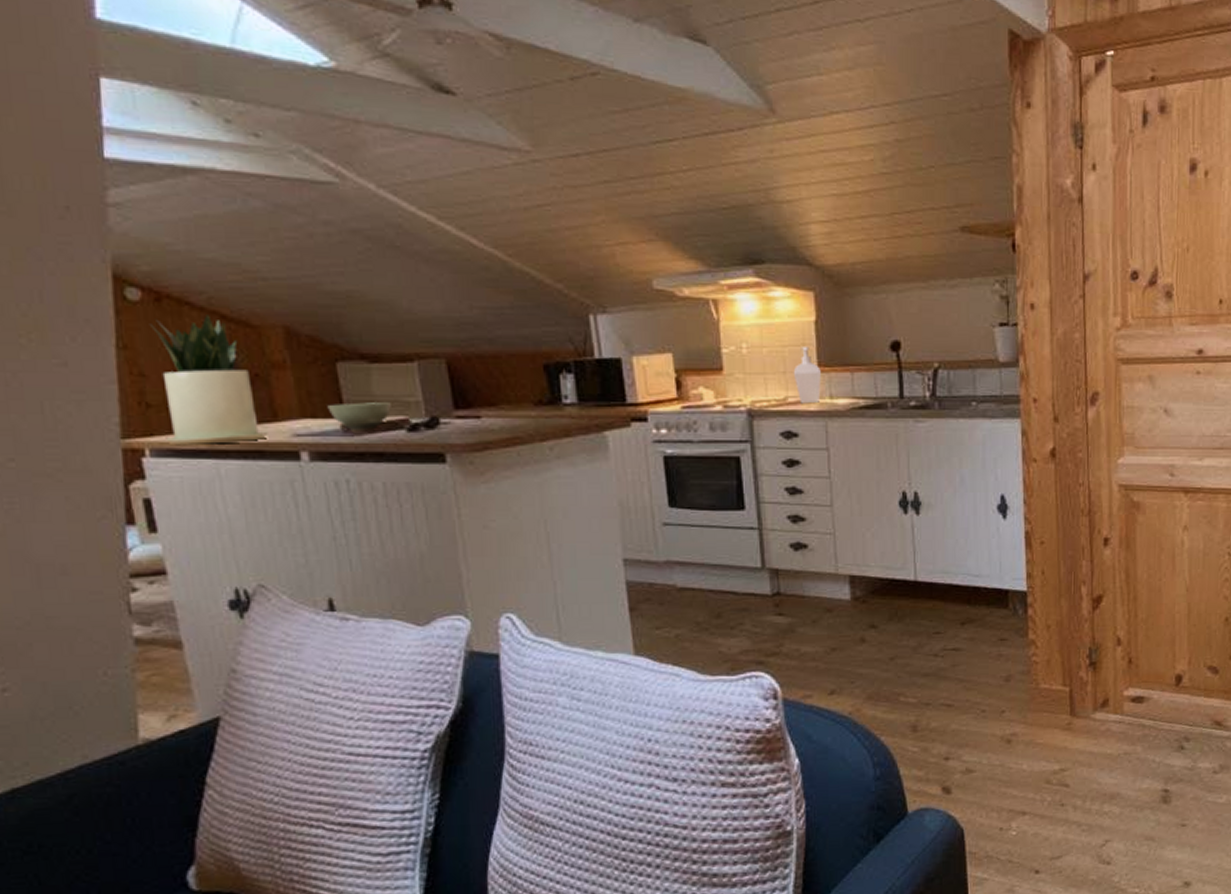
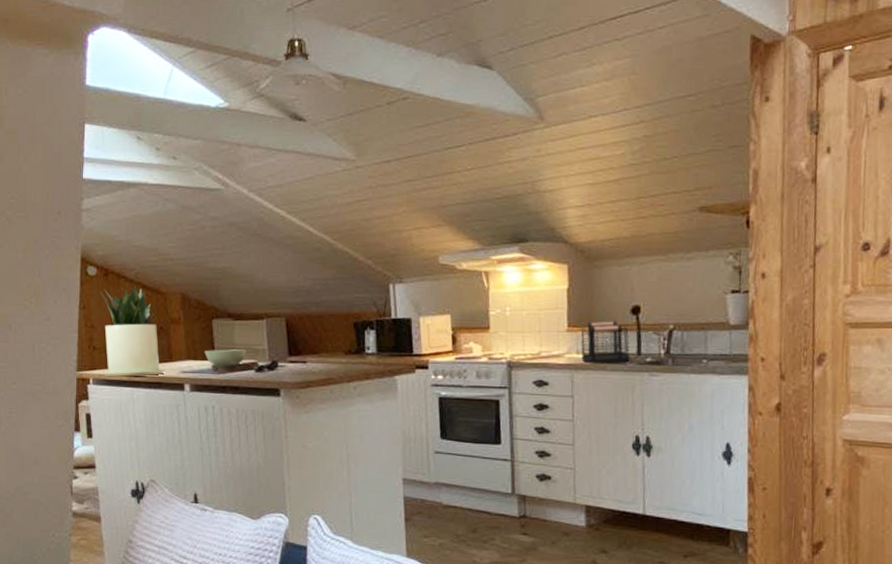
soap bottle: present [793,347,821,404] -> none [546,310,570,358]
dish rack: none [833,359,892,410] -> present [580,321,630,364]

